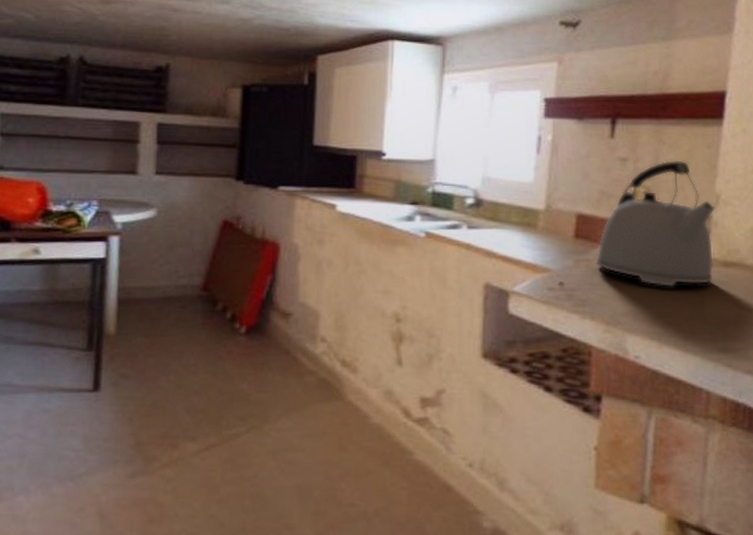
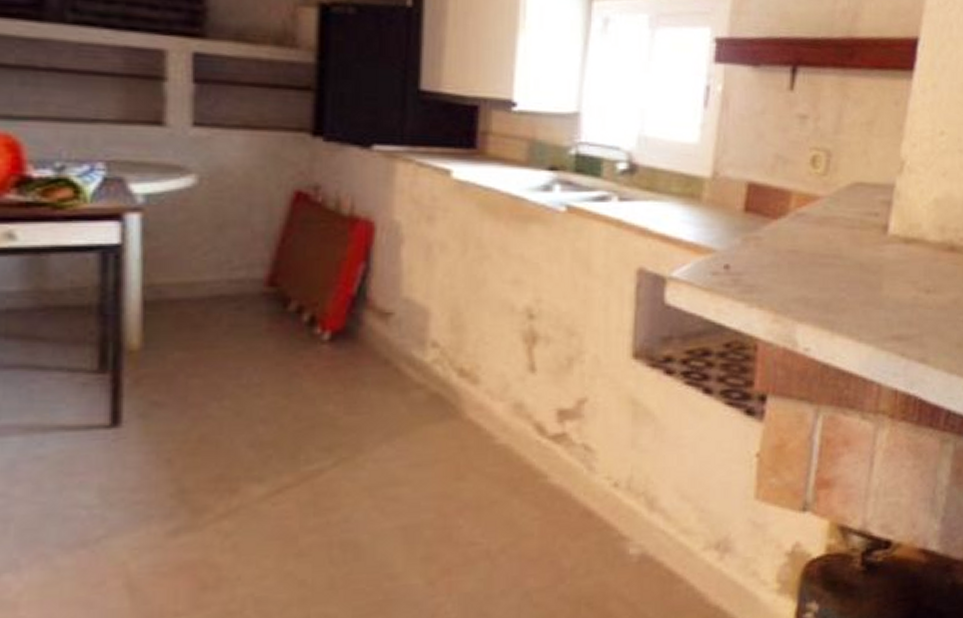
kettle: present [595,160,716,287] -> none [766,118,900,268]

